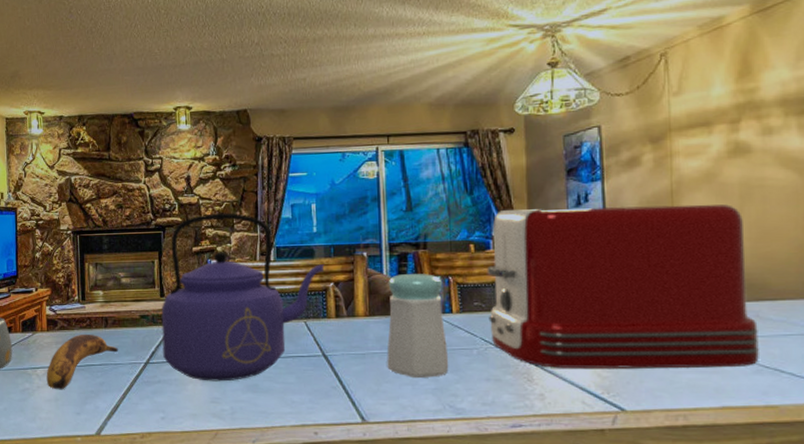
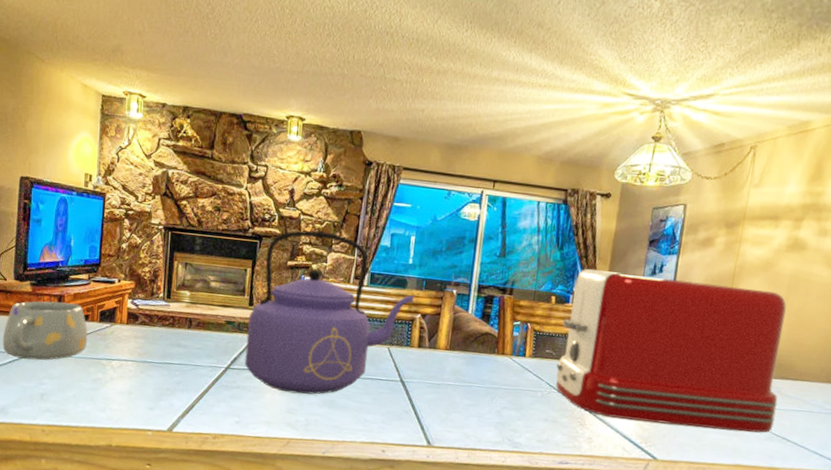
banana: present [46,333,119,390] -> none [121,332,201,384]
salt shaker: present [387,274,449,378] -> none [458,315,522,413]

